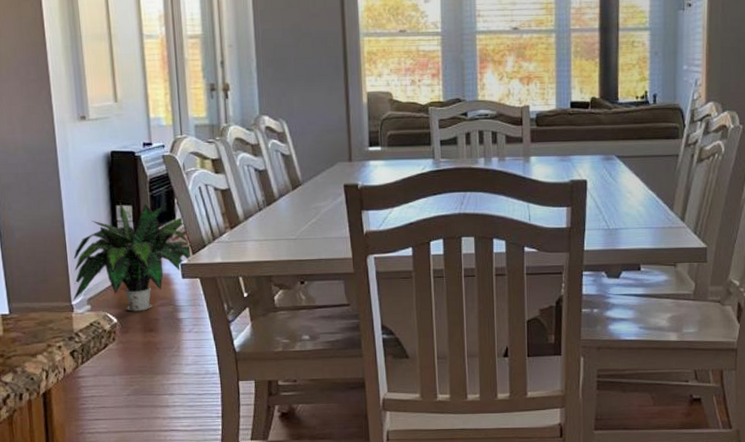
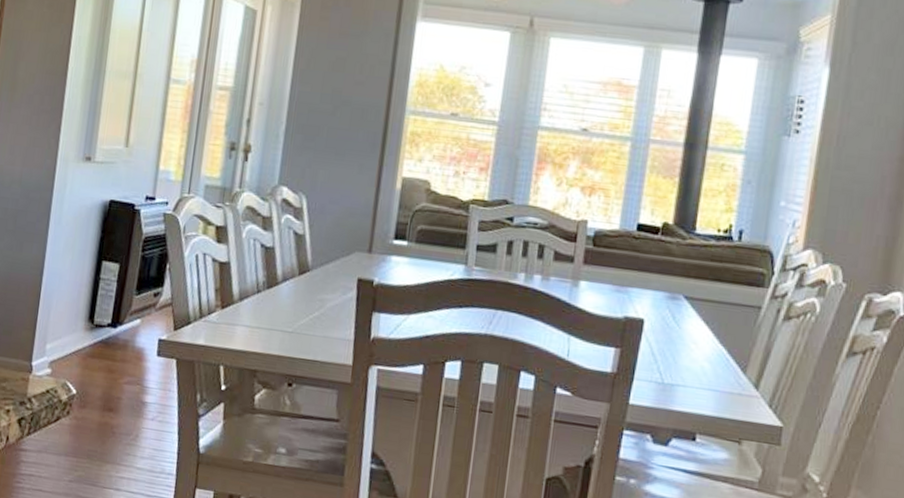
potted plant: present [72,201,192,311] -> none [33,257,175,386]

